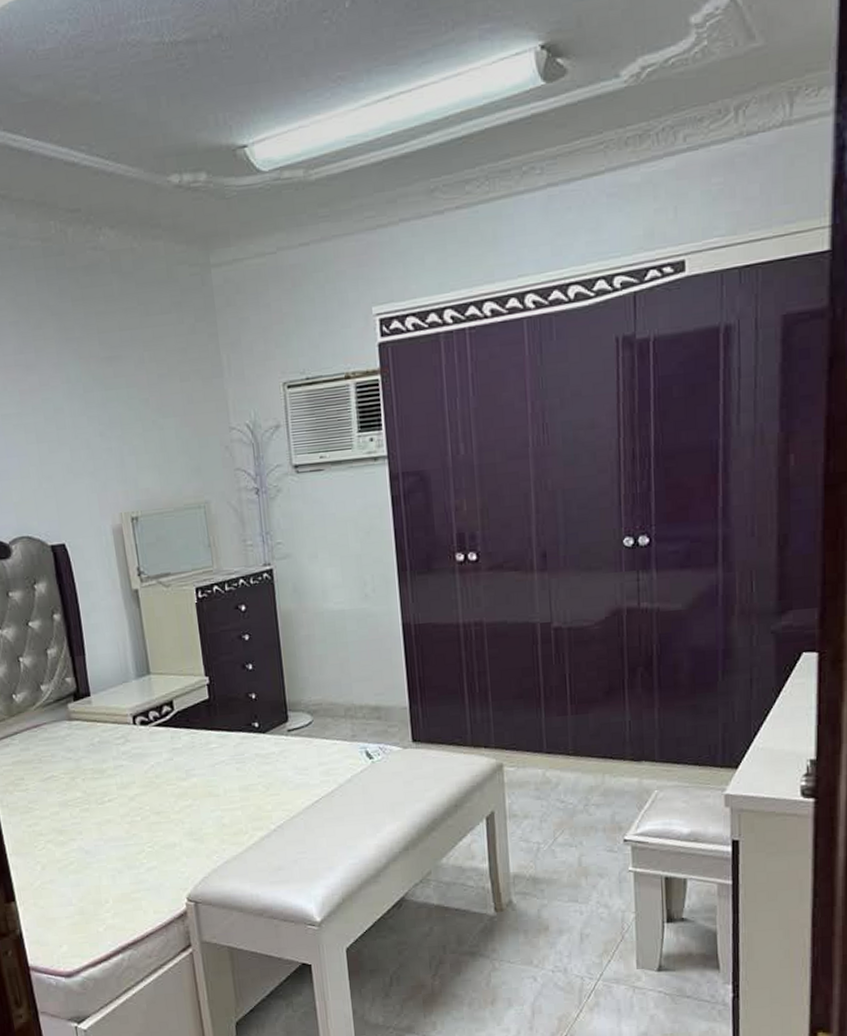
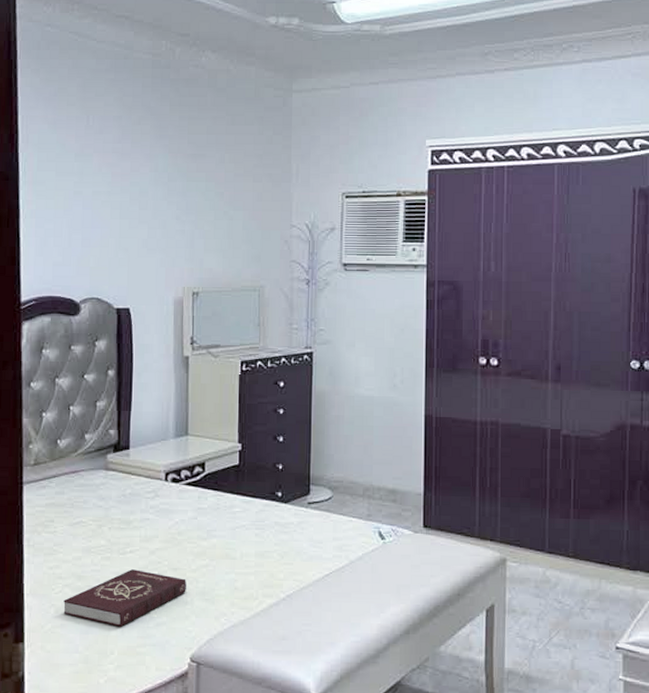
book: none [48,817,173,876] -> present [63,569,186,627]

